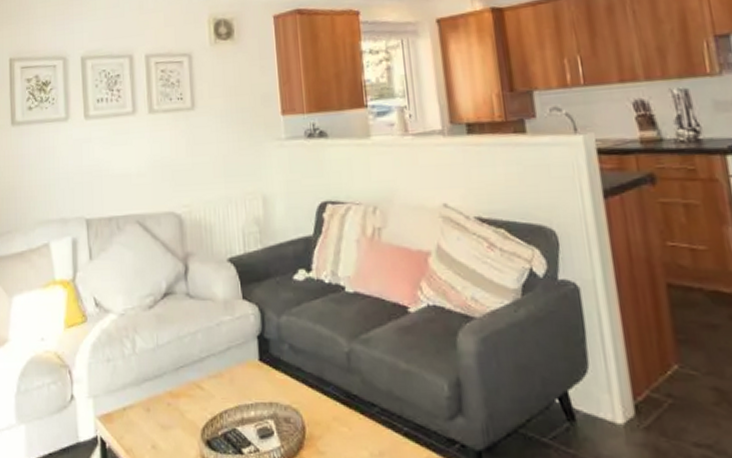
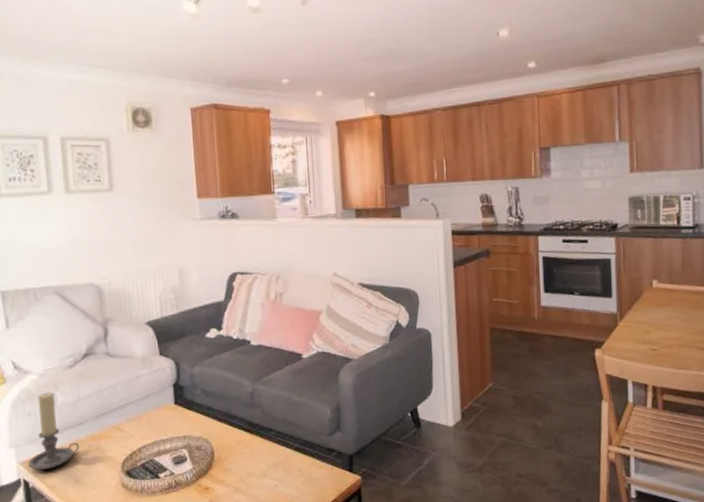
candle holder: none [106,336,158,428] -> present [28,392,80,470]

